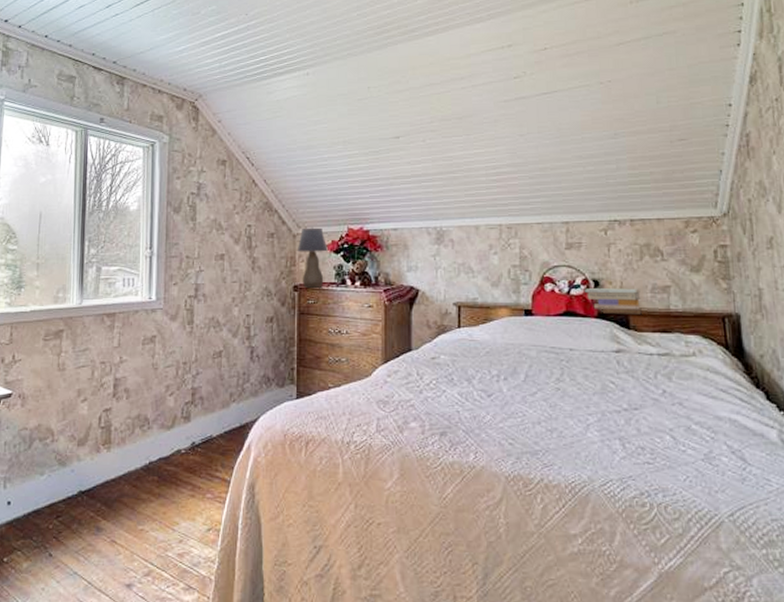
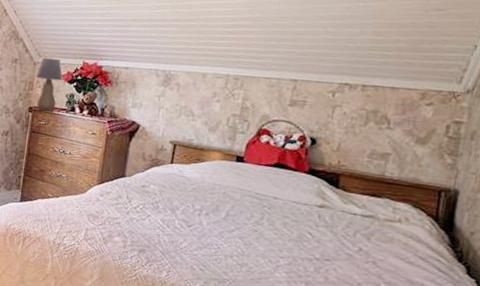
books: present [584,288,642,315] -> none [299,145,358,176]

